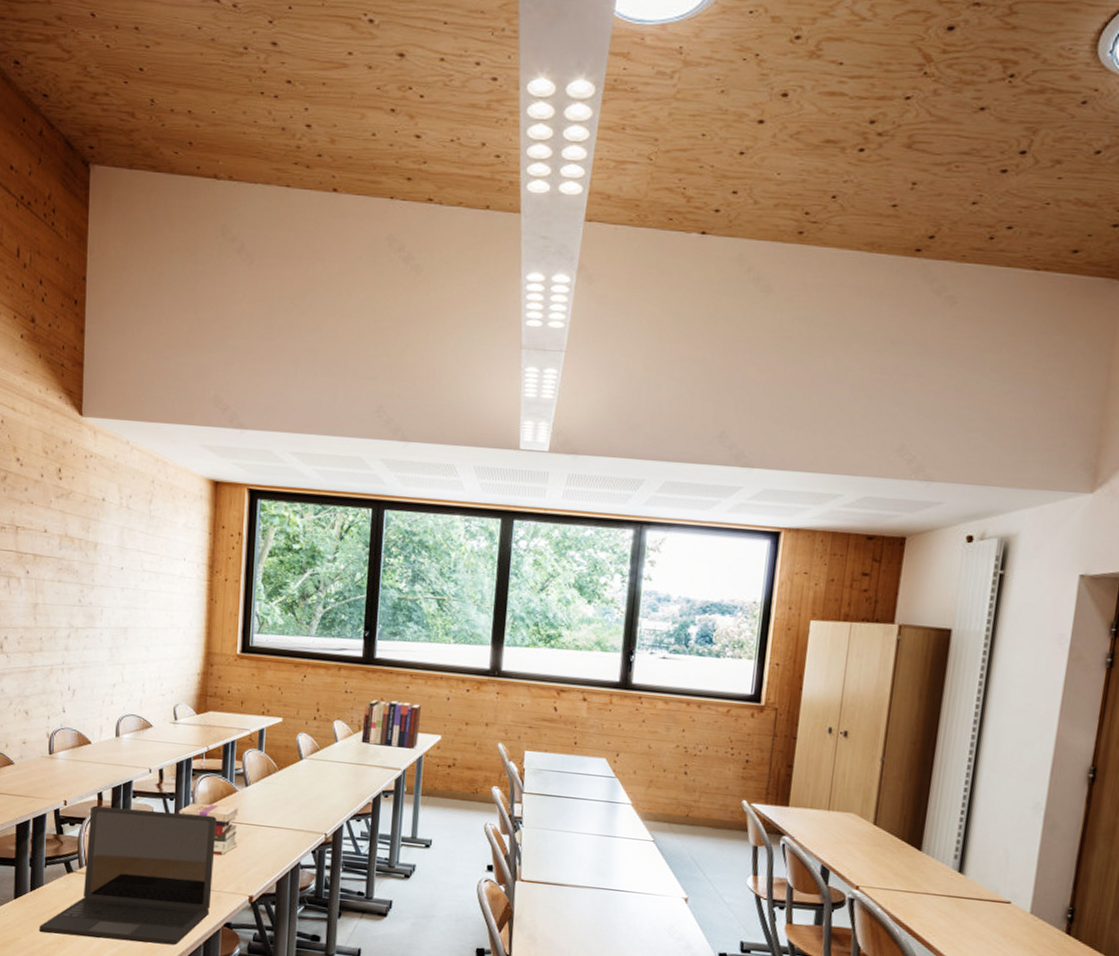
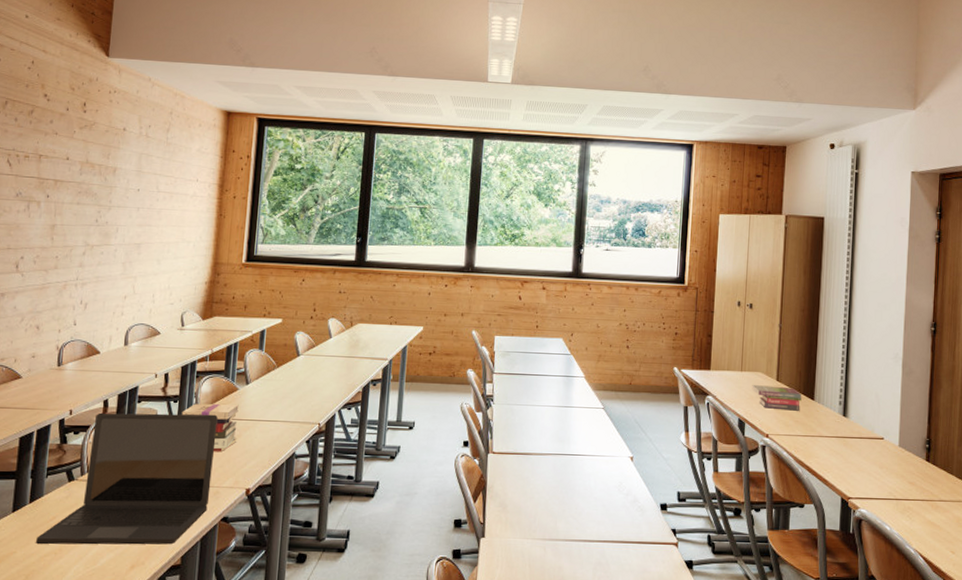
books: present [361,700,422,749] -> none [353,297,407,340]
books: none [840,827,906,862] -> present [752,385,802,411]

